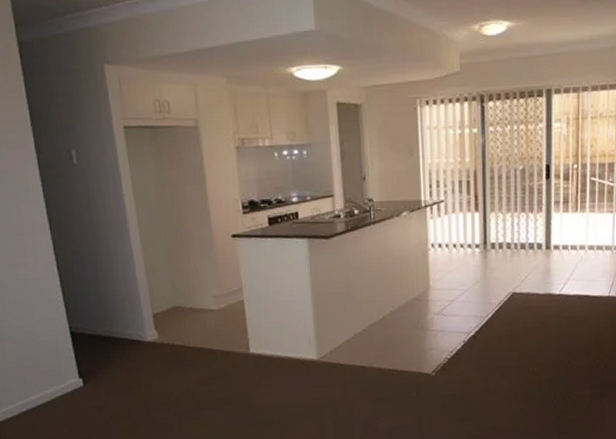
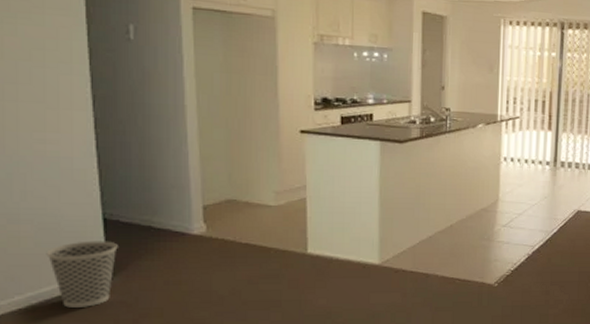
wastebasket: none [28,352,86,414] -> present [46,241,118,308]

